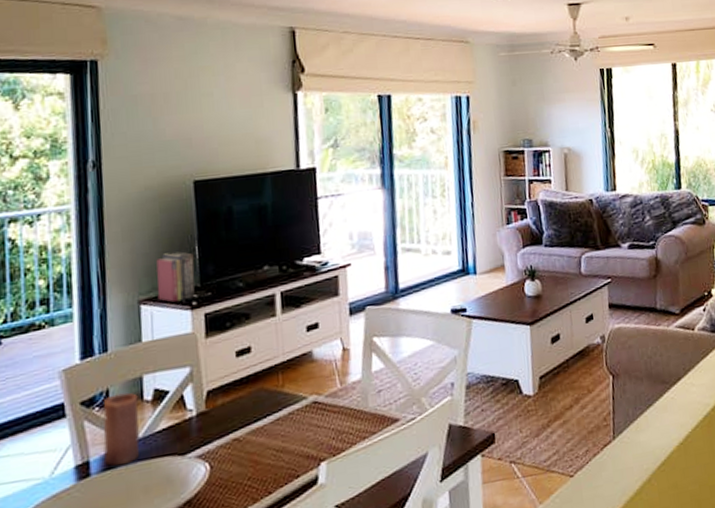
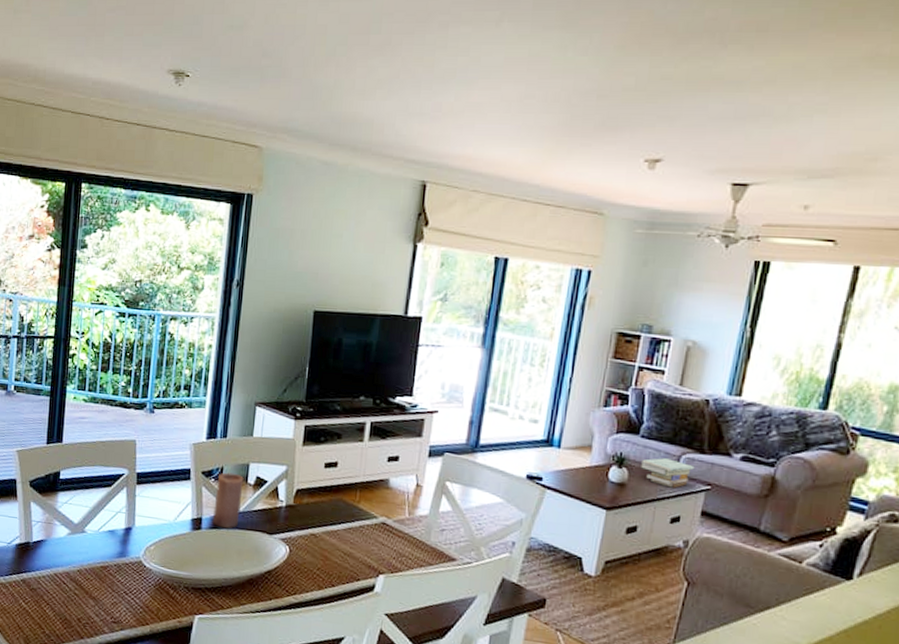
books: present [156,252,195,303] -> none [270,368,304,411]
books: none [550,261,595,290] -> present [641,458,695,488]

